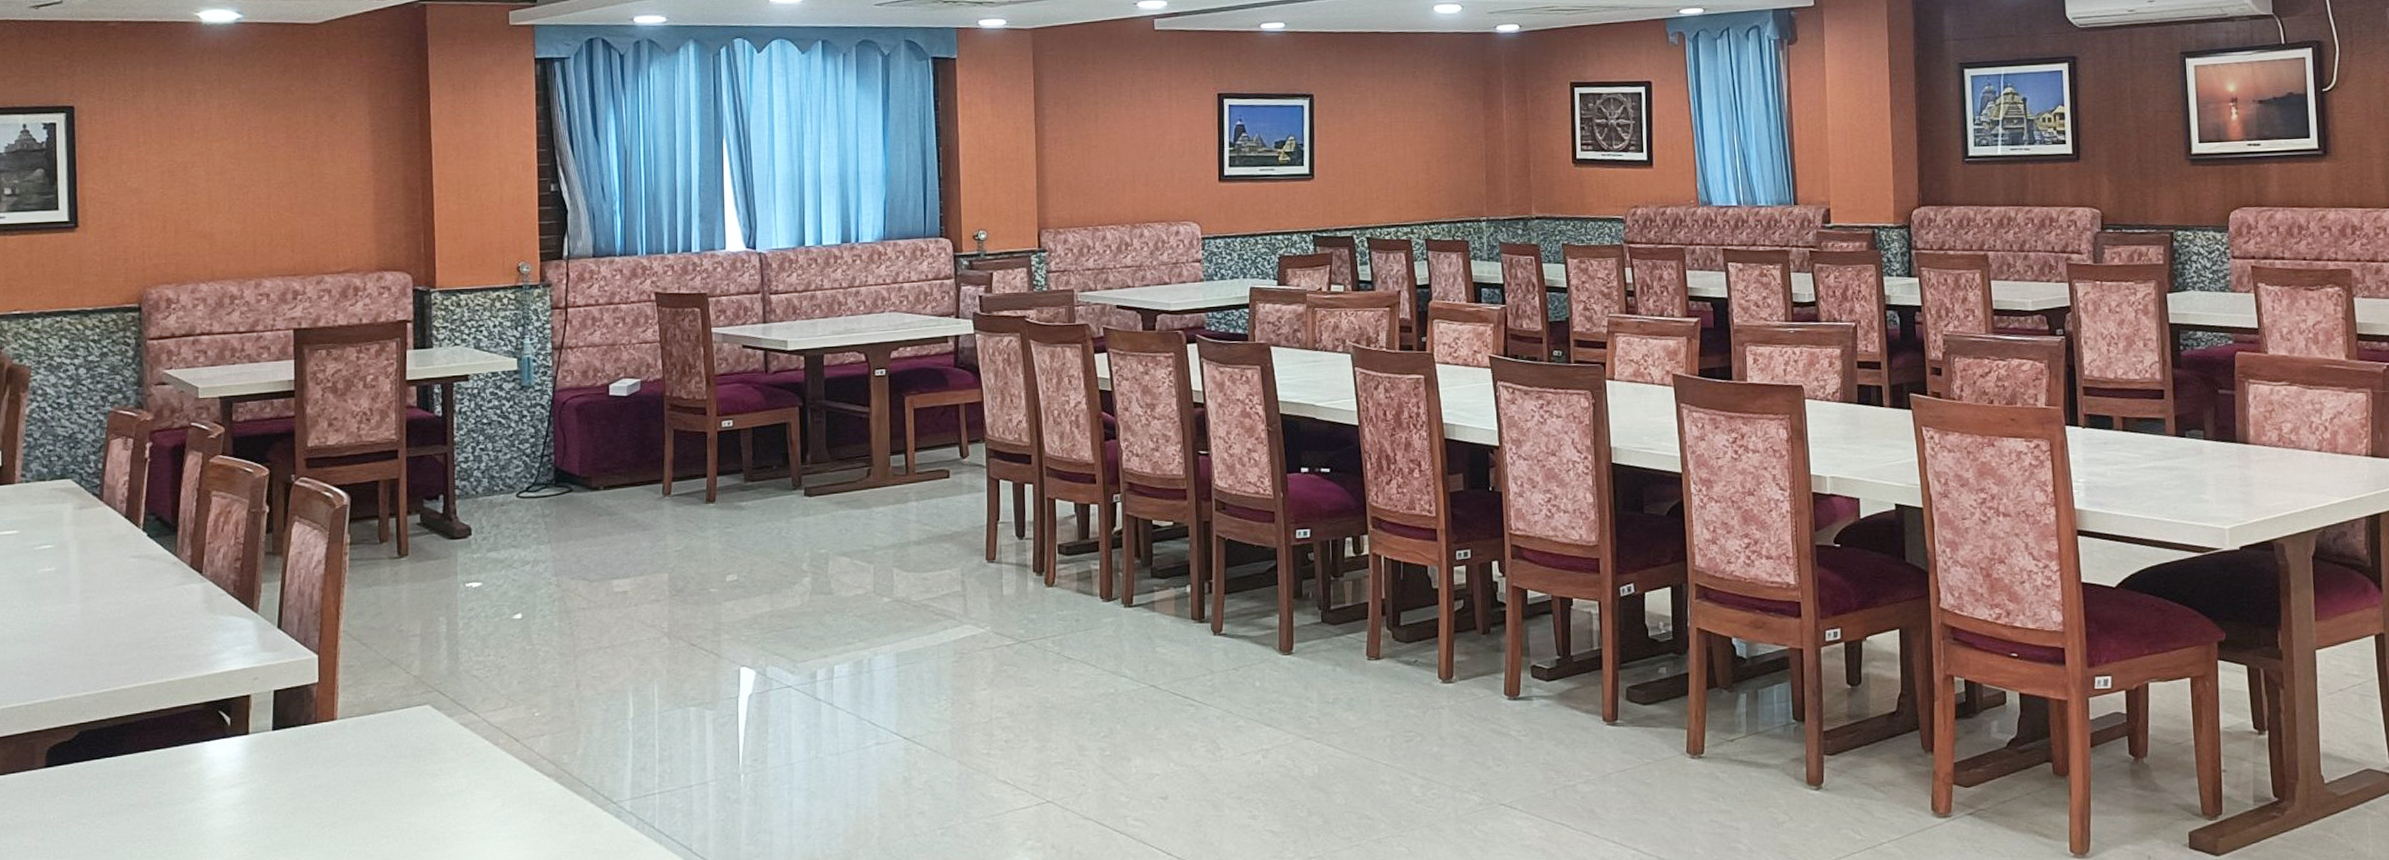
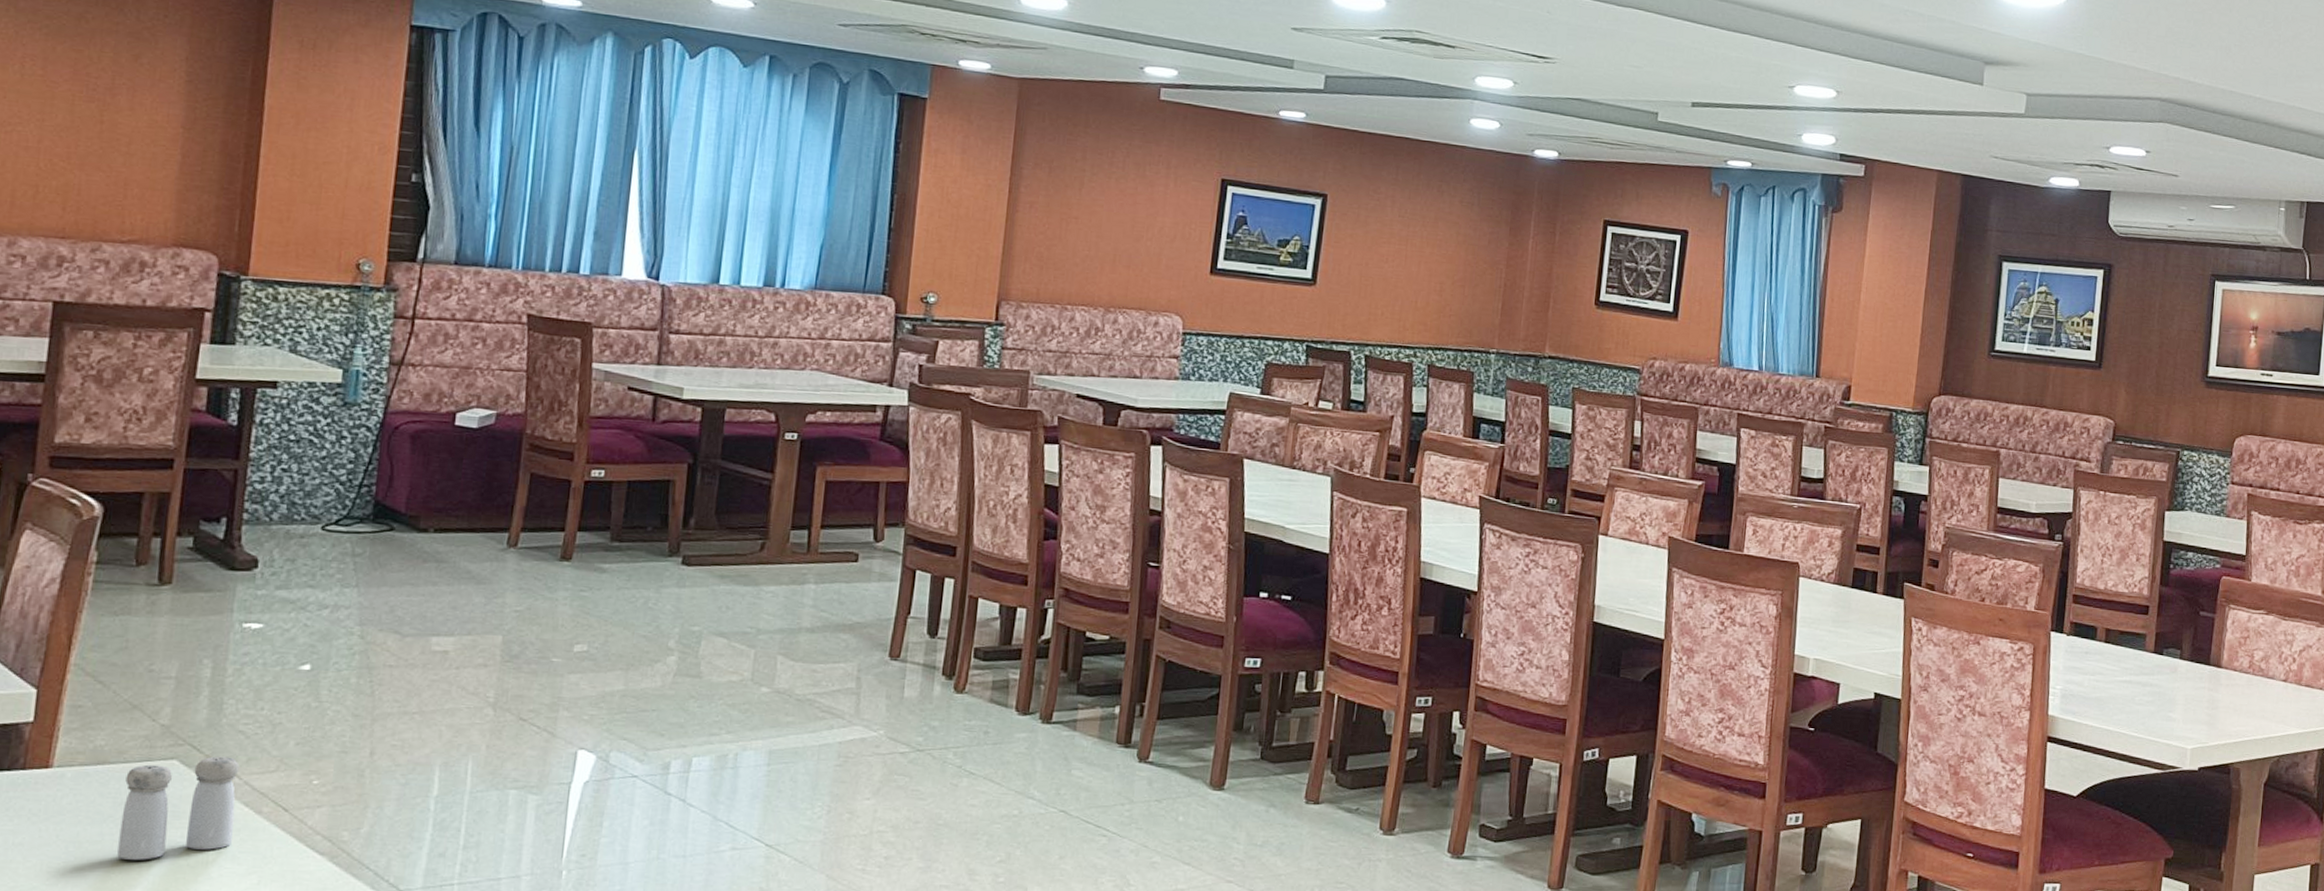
salt and pepper shaker: none [392,698,479,793] -> present [117,756,240,860]

